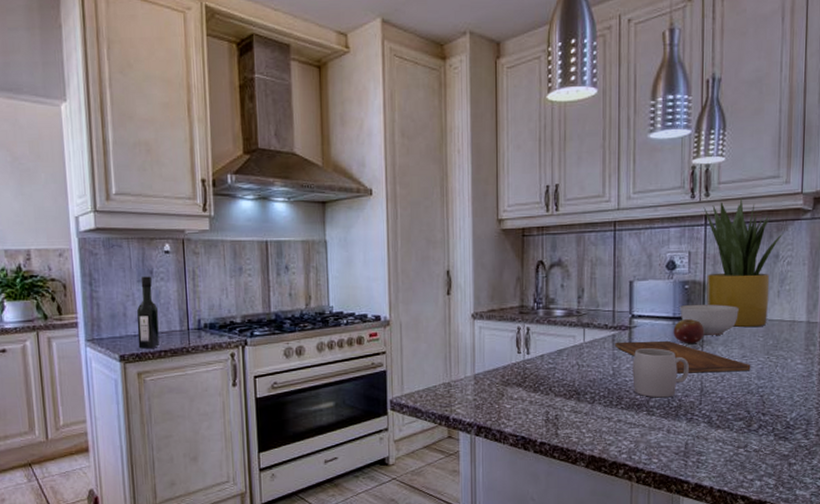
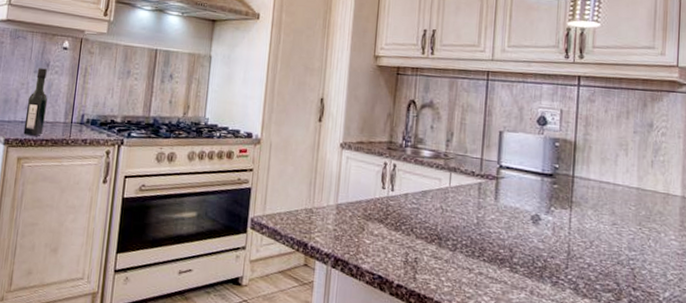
cutting board: present [615,340,751,374] -> none [481,190,622,239]
mug: present [632,348,689,398] -> none [497,200,556,256]
fruit: present [673,319,705,343] -> none [541,177,574,203]
bowl: present [680,304,739,335] -> none [549,162,610,198]
planter: present [703,198,784,327] -> none [577,64,658,195]

